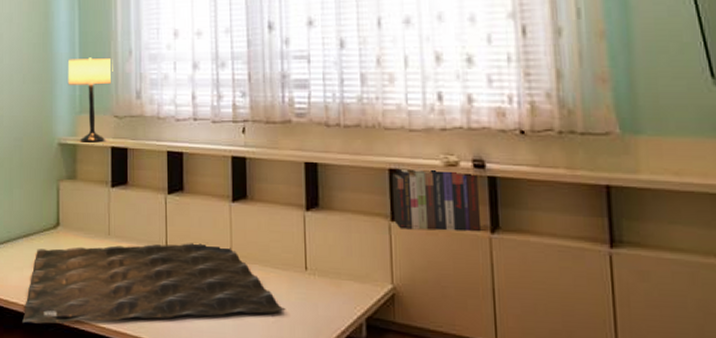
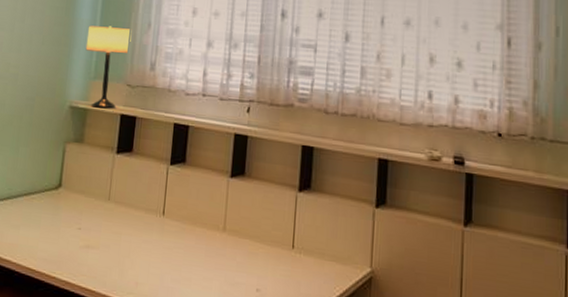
blanket: present [22,243,286,324] -> none [13,208,270,288]
books: present [391,167,482,232] -> none [378,157,457,225]

